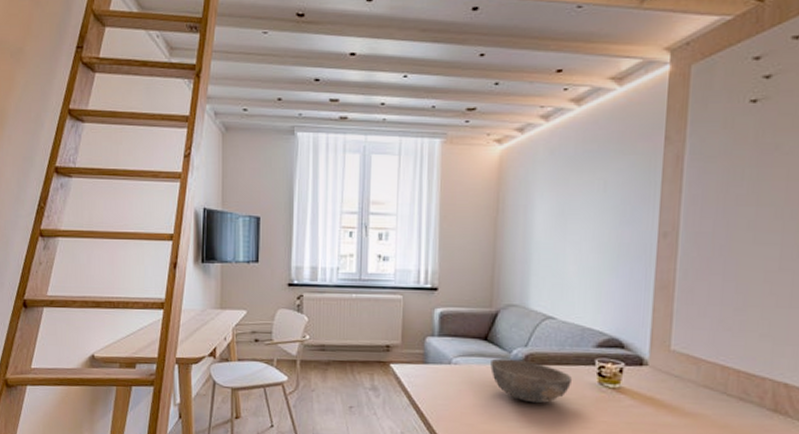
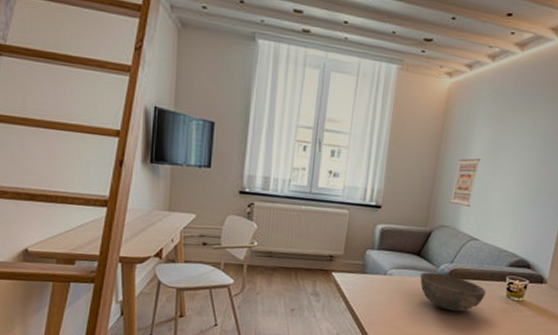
wall art: none [516,227,546,281] -> present [450,158,481,207]

